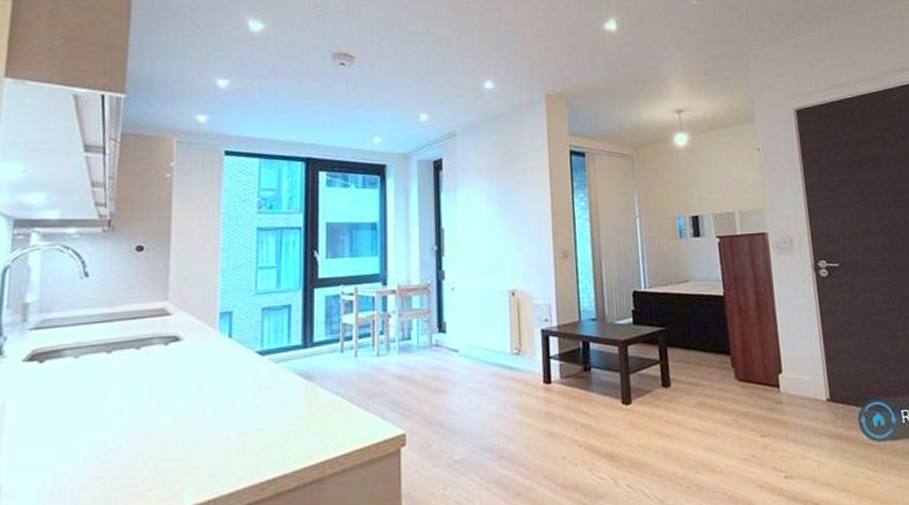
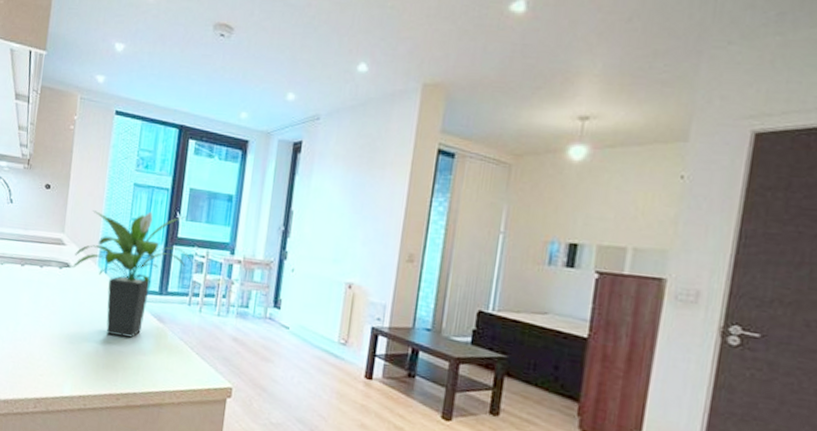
potted plant: none [183,253,340,412] -> present [72,210,193,339]

